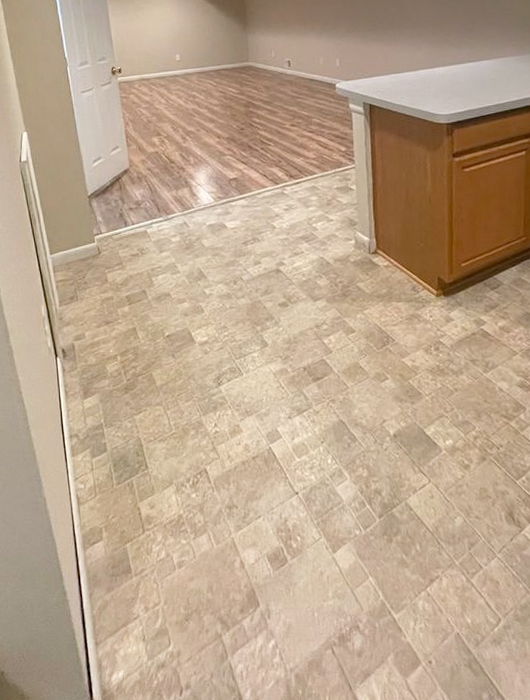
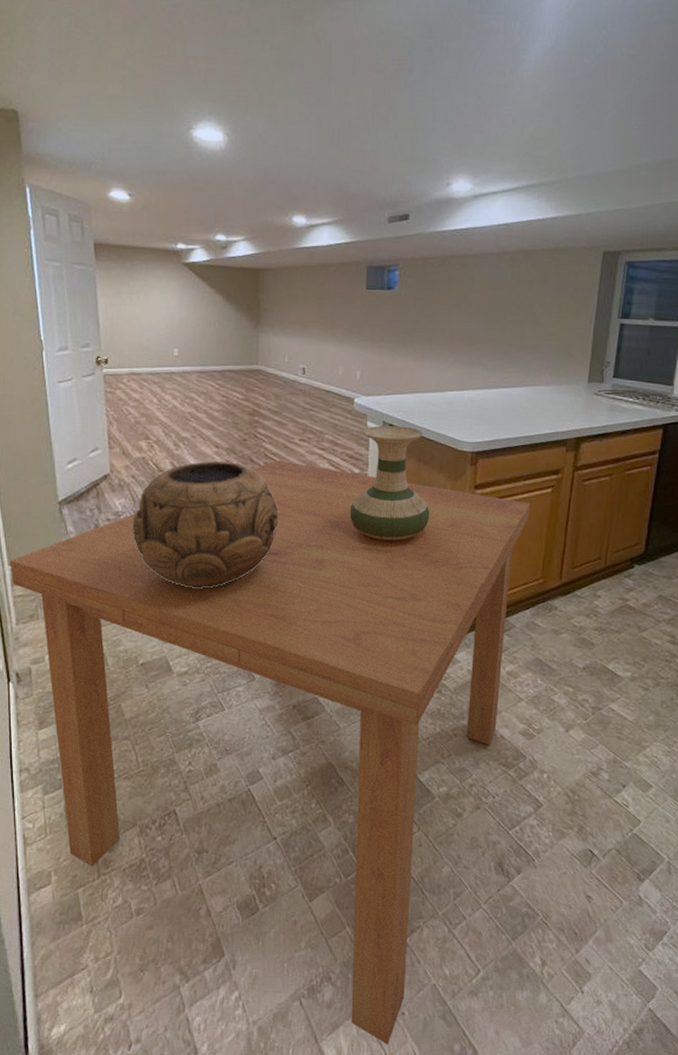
dining table: none [51,144,507,693] -> present [9,460,531,1045]
decorative bowl: none [151,150,278,265] -> present [132,461,279,589]
vase: none [340,105,414,211] -> present [349,425,430,541]

